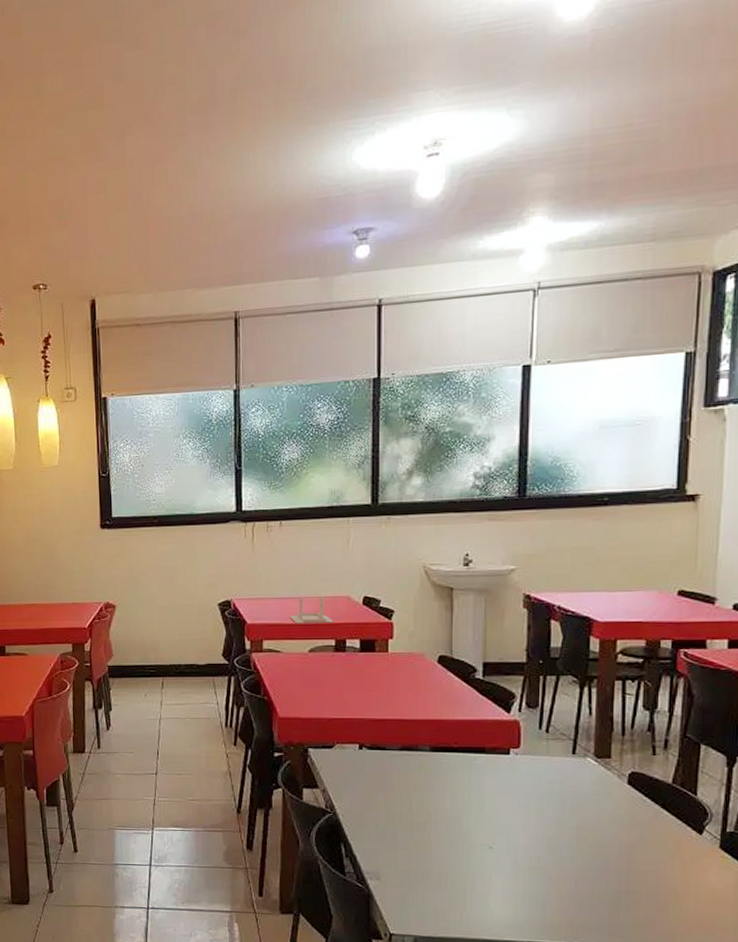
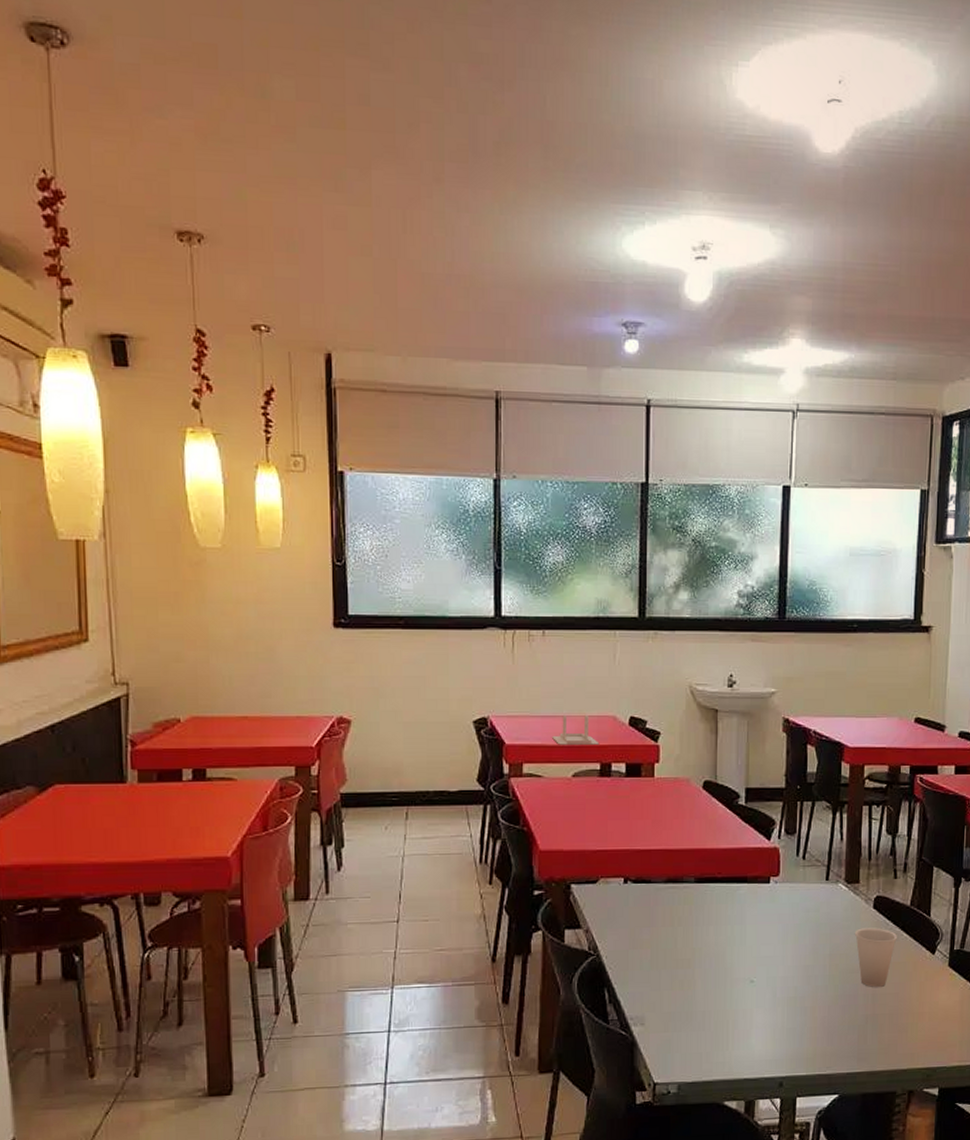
cup: none [605,803,657,863] -> present [854,927,898,987]

